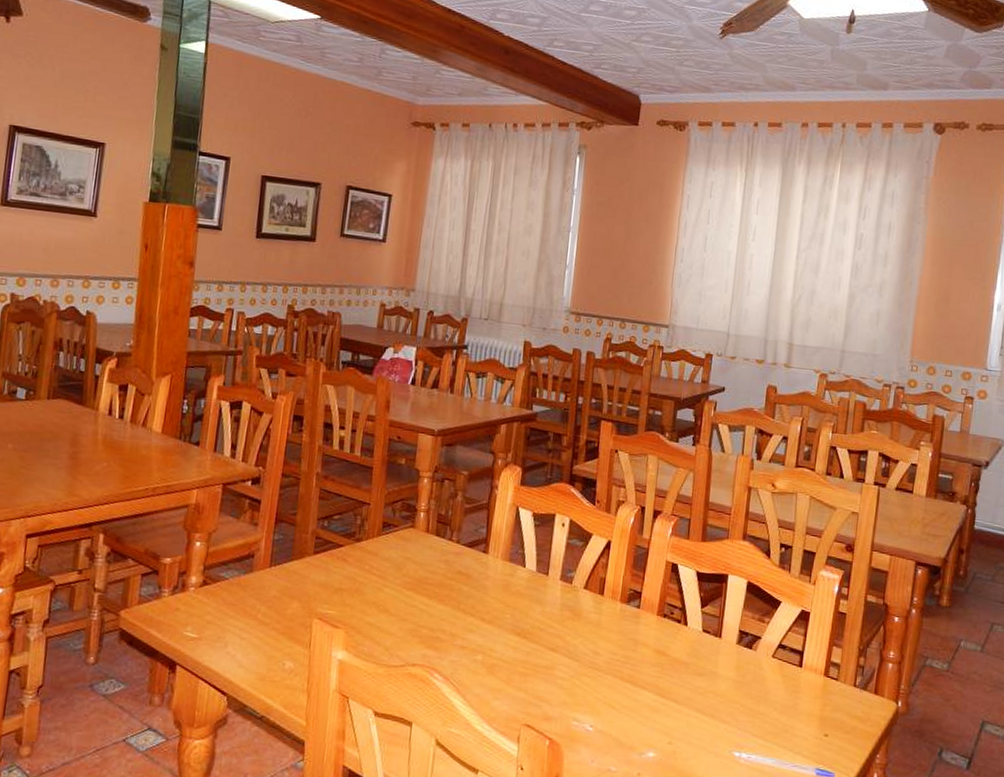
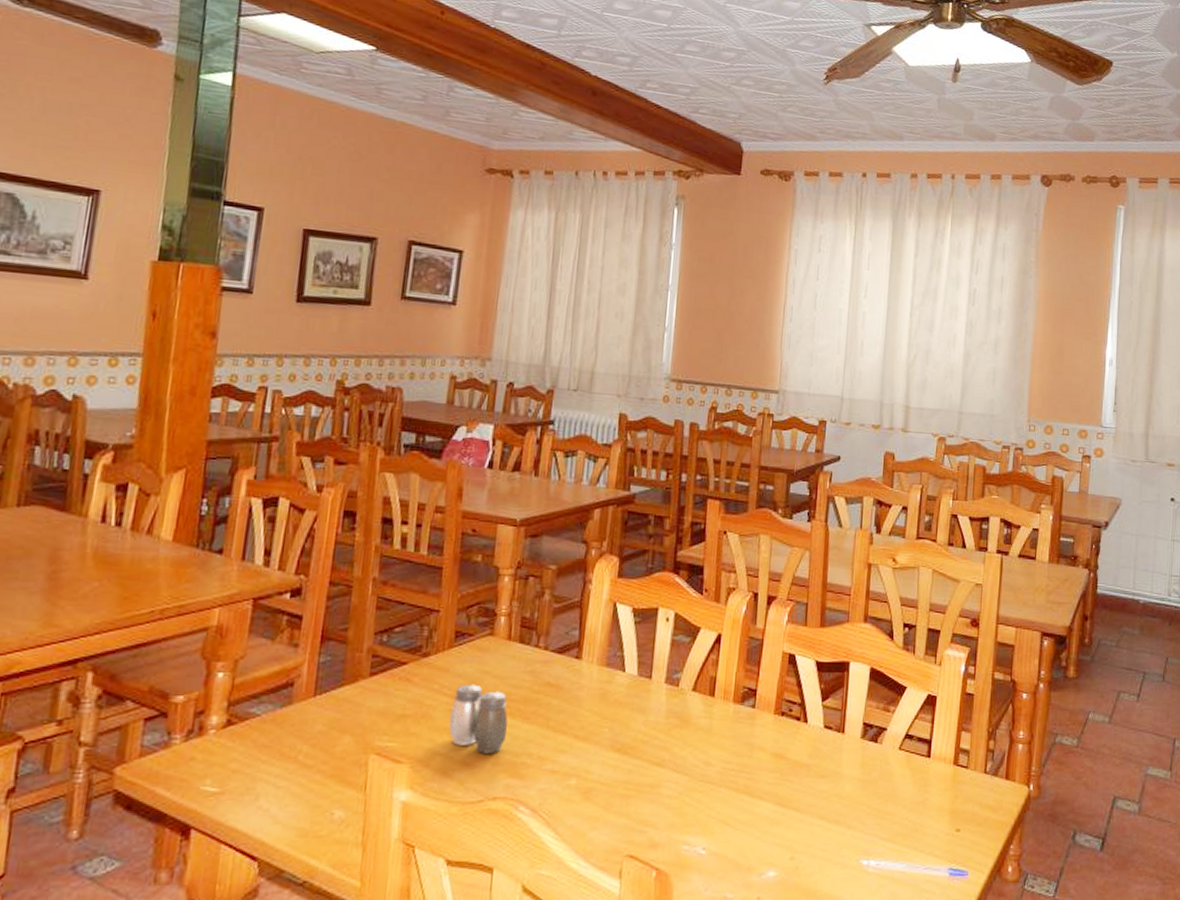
salt and pepper shaker: none [377,567,426,627] -> present [449,684,508,753]

